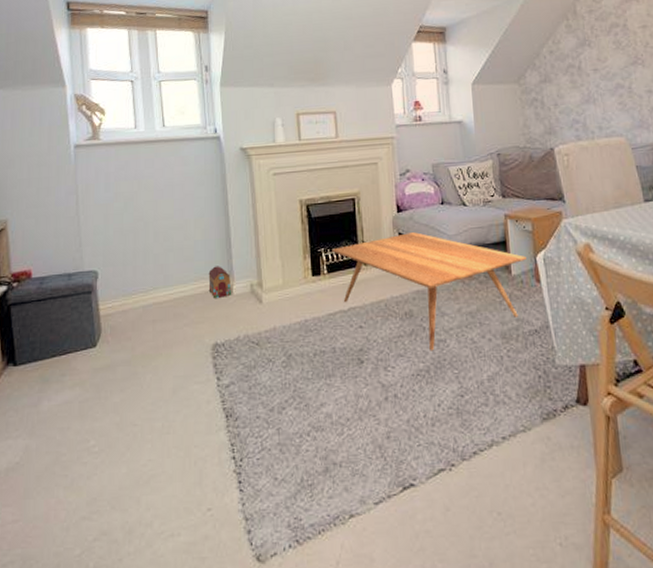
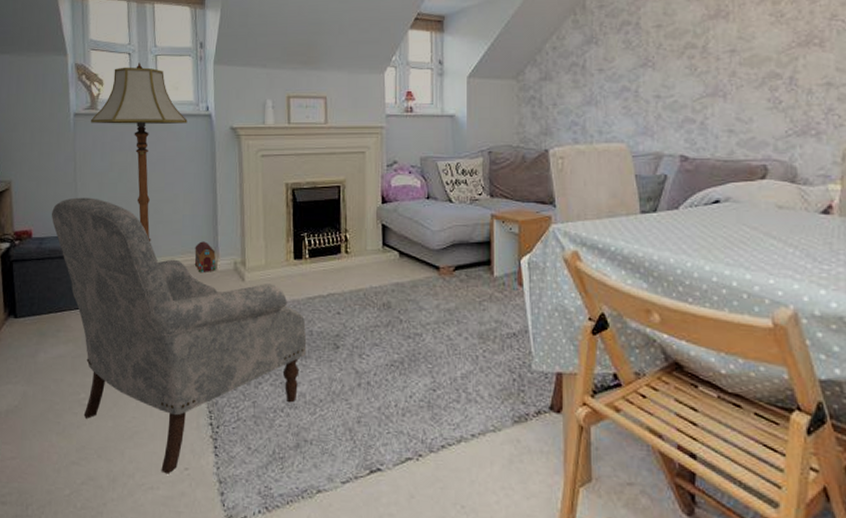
armchair: none [53,230,330,518] -> present [52,197,307,474]
floor lamp: none [93,89,195,271] -> present [91,63,188,241]
coffee table: present [332,232,526,351] -> none [314,225,510,344]

